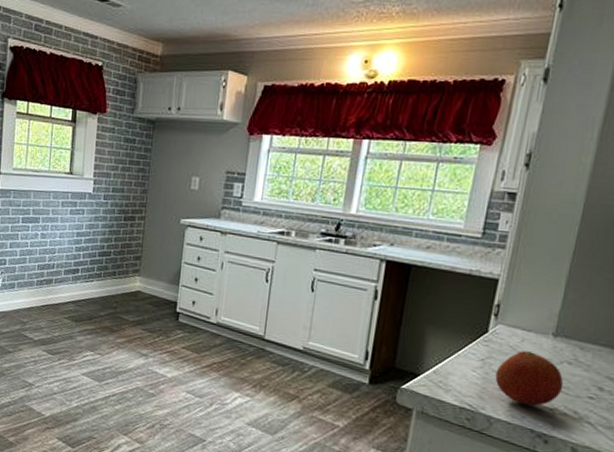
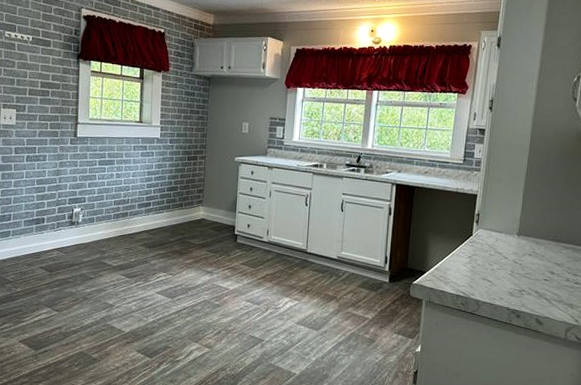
fruit: present [495,351,564,406] -> none [480,248,527,290]

